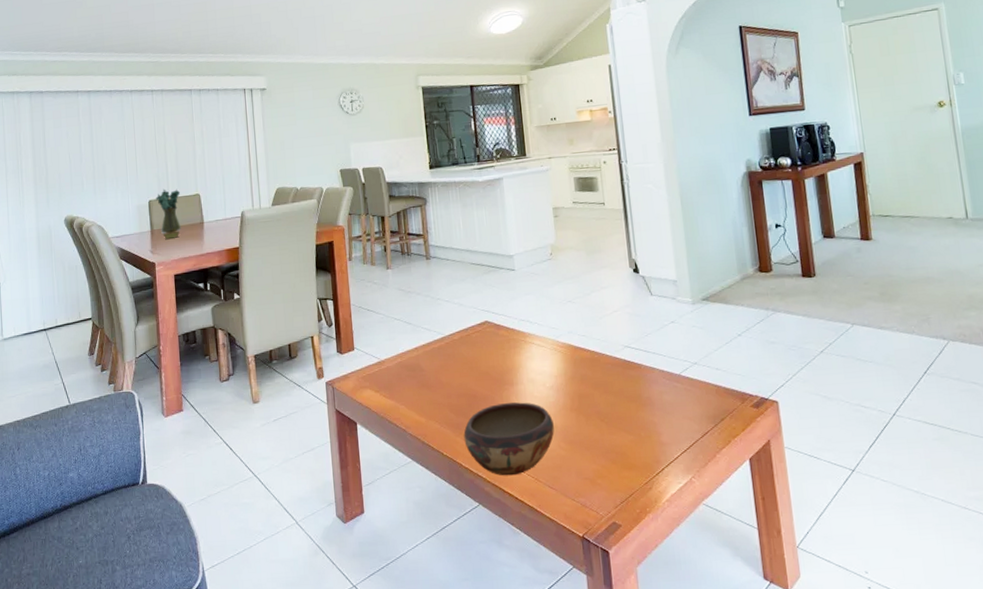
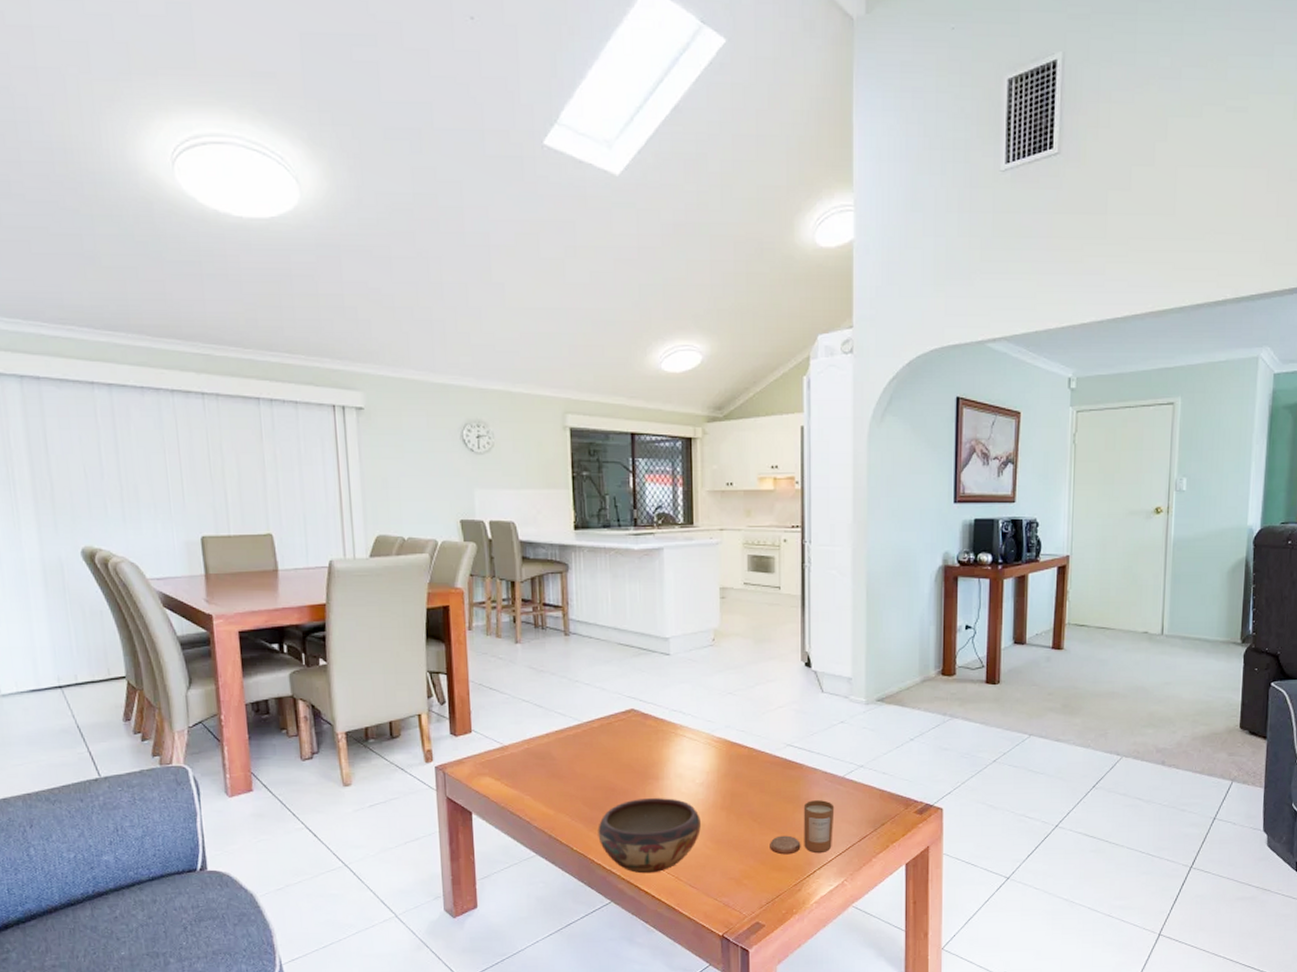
vase: present [156,188,181,239] -> none [211,523,247,587]
candle: none [618,398,677,453] -> present [770,800,835,855]

